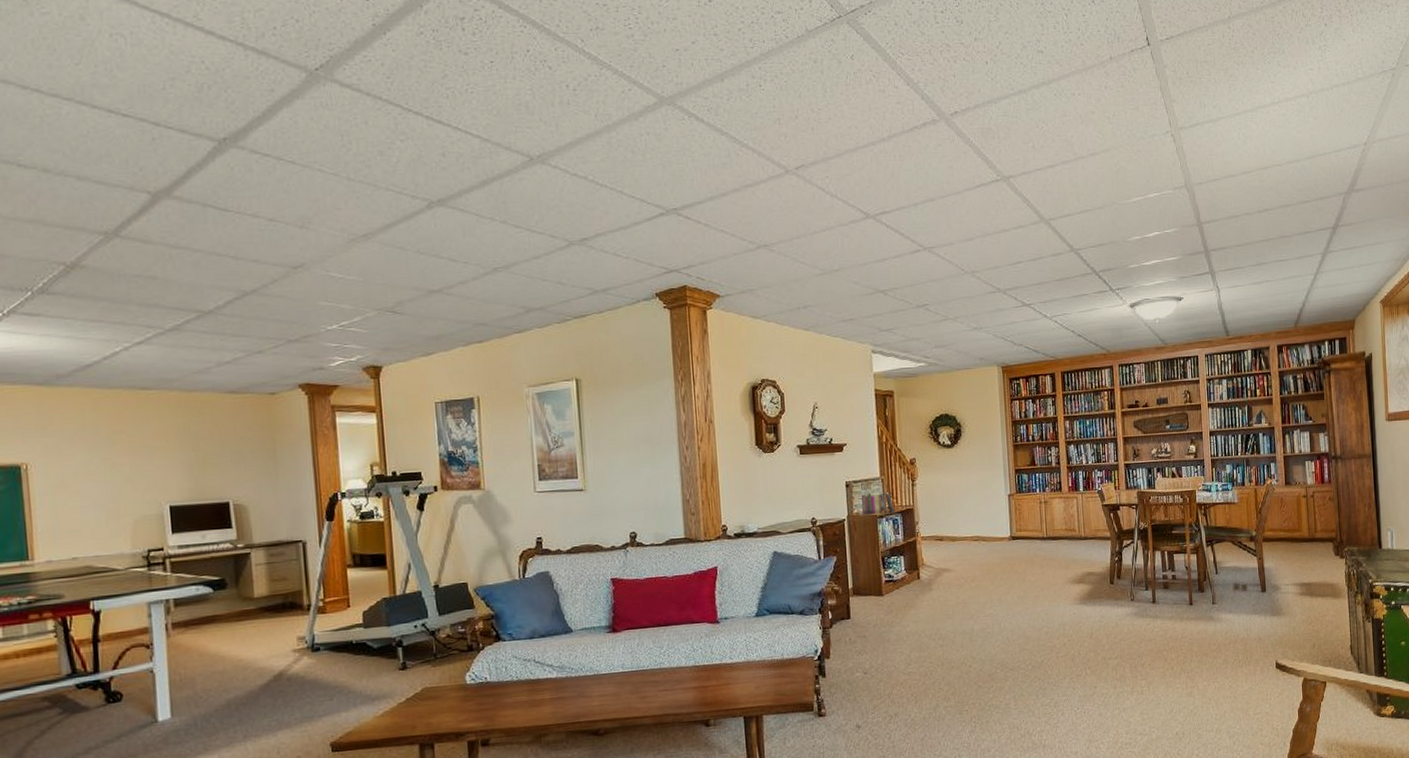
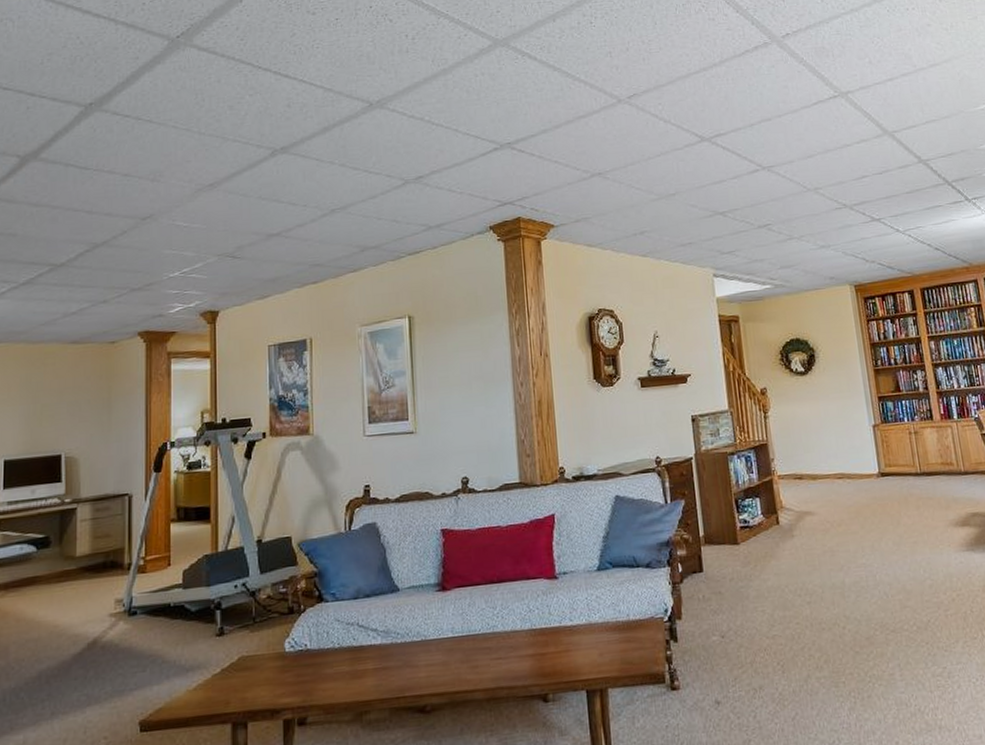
books: present [857,492,896,516] -> none [706,426,748,454]

